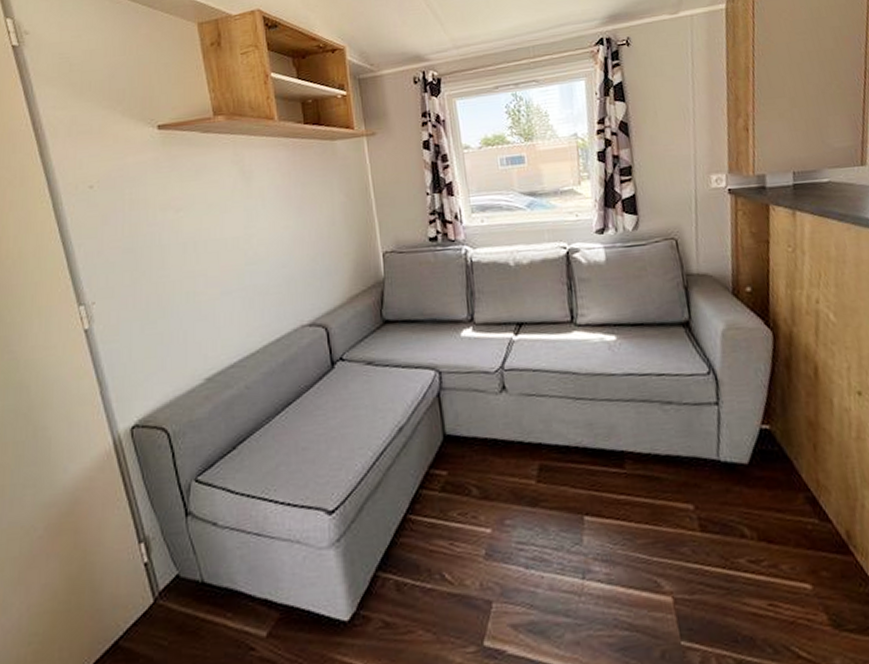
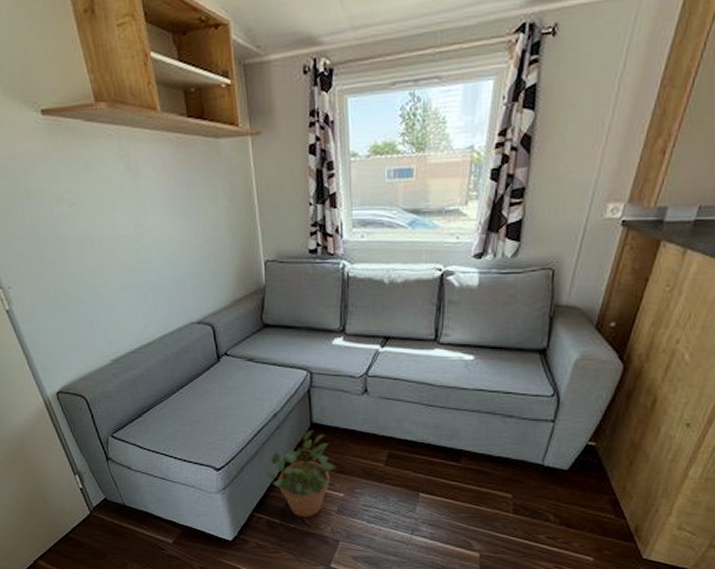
potted plant: none [392,444,478,571] -> present [266,430,335,517]

